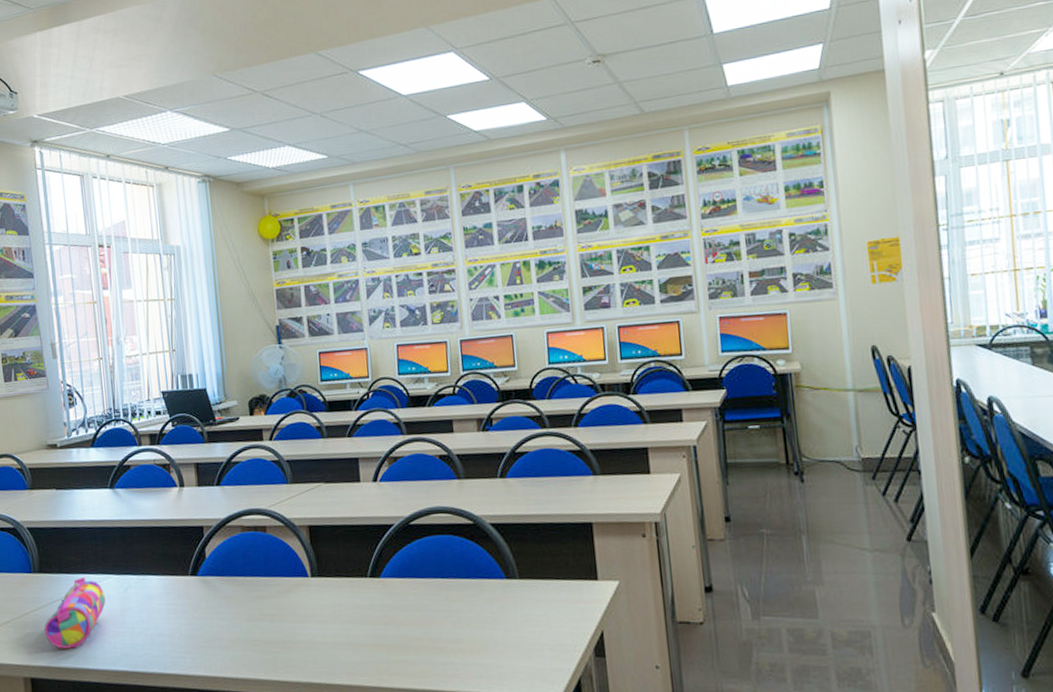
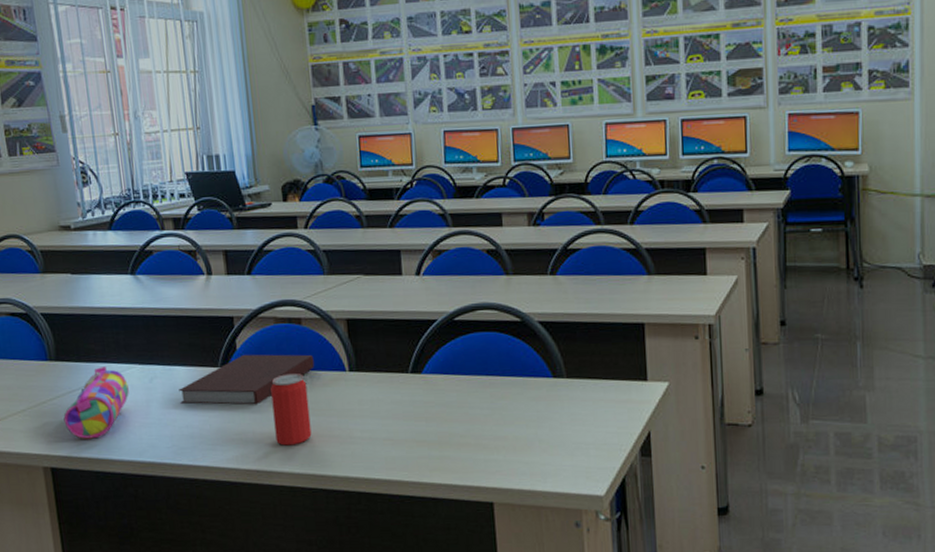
notebook: none [151,561,279,613] -> present [179,354,315,405]
beverage can: none [237,580,276,652] -> present [270,373,312,446]

